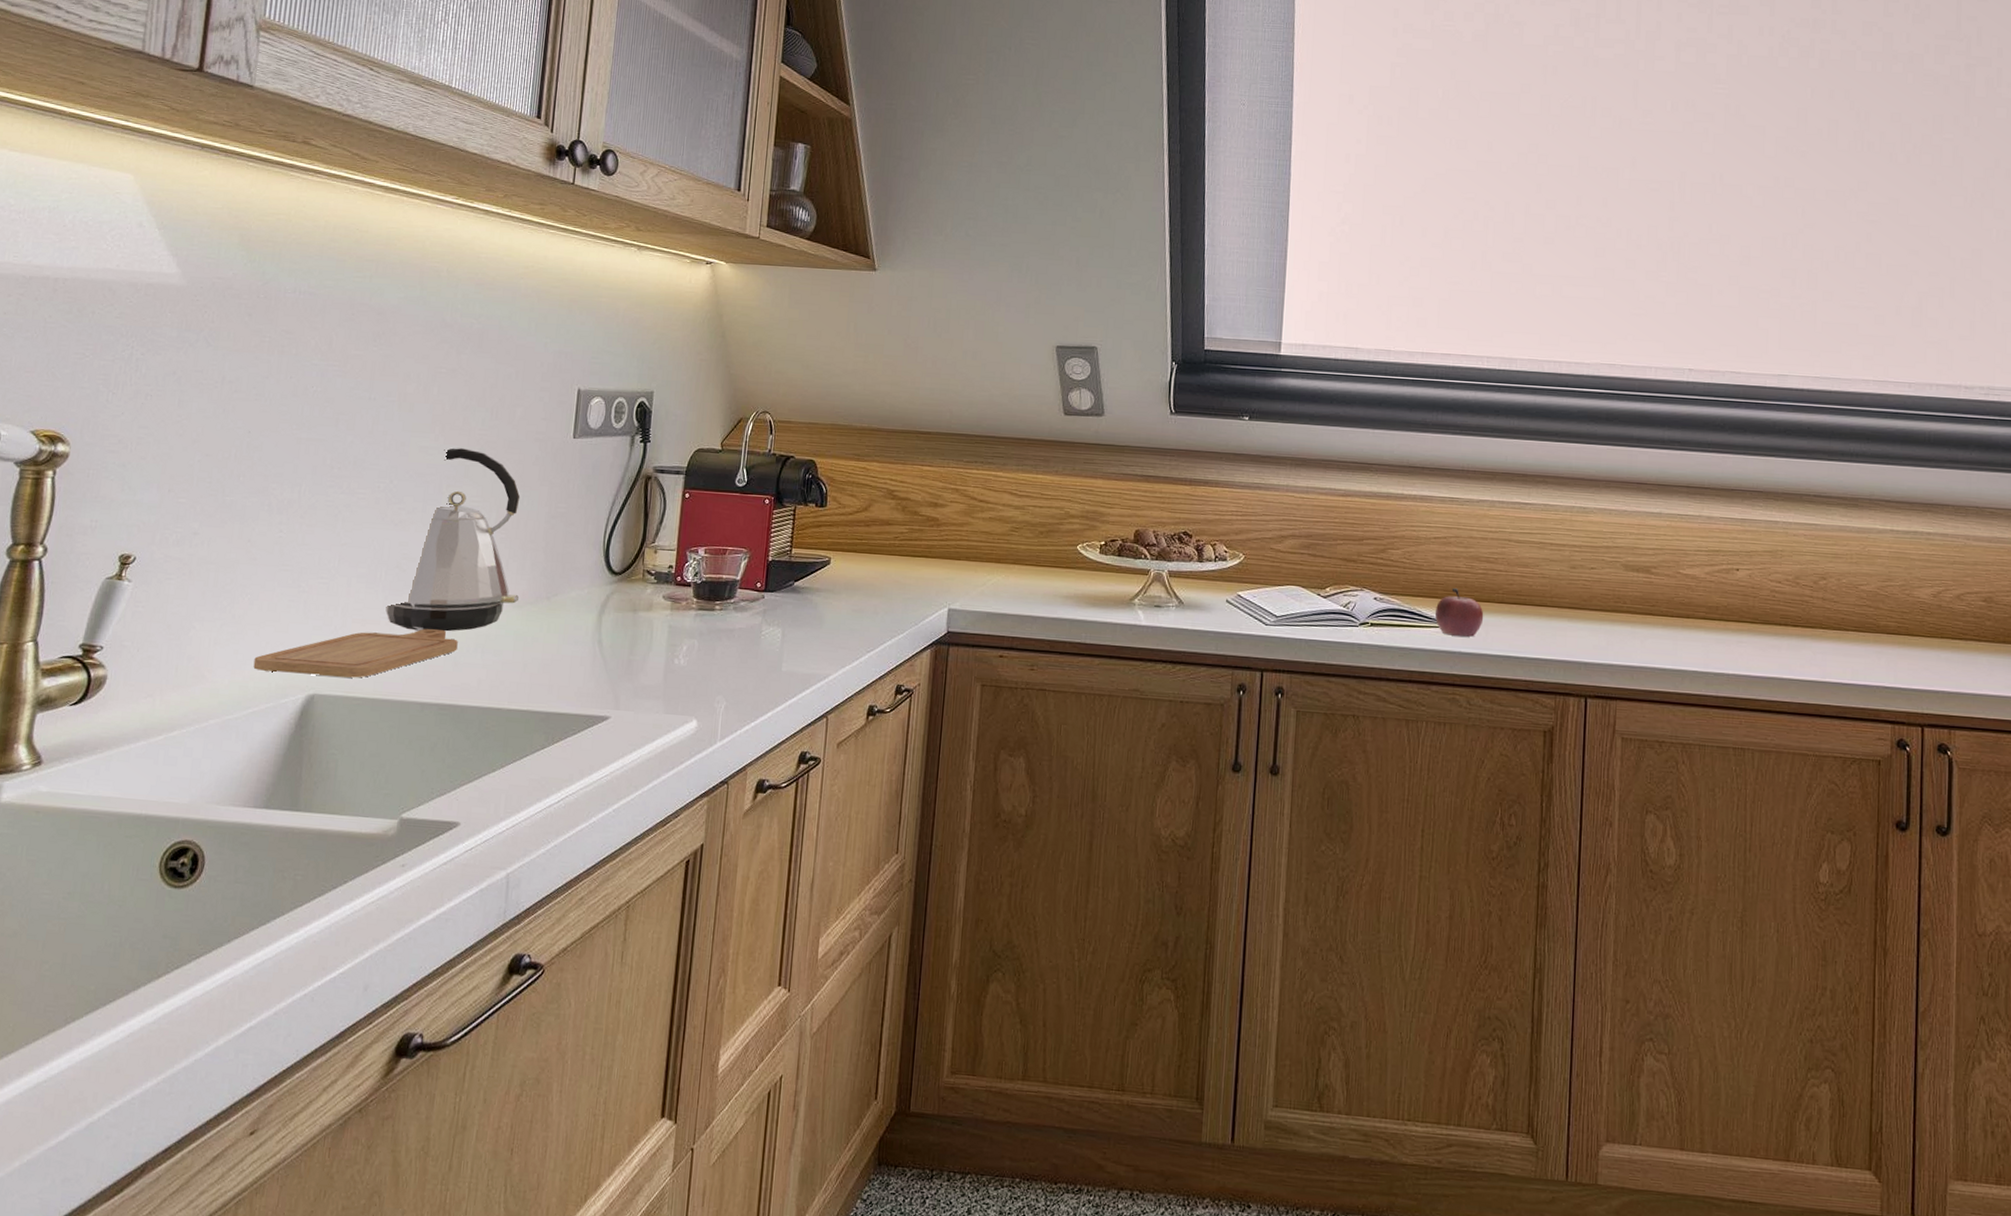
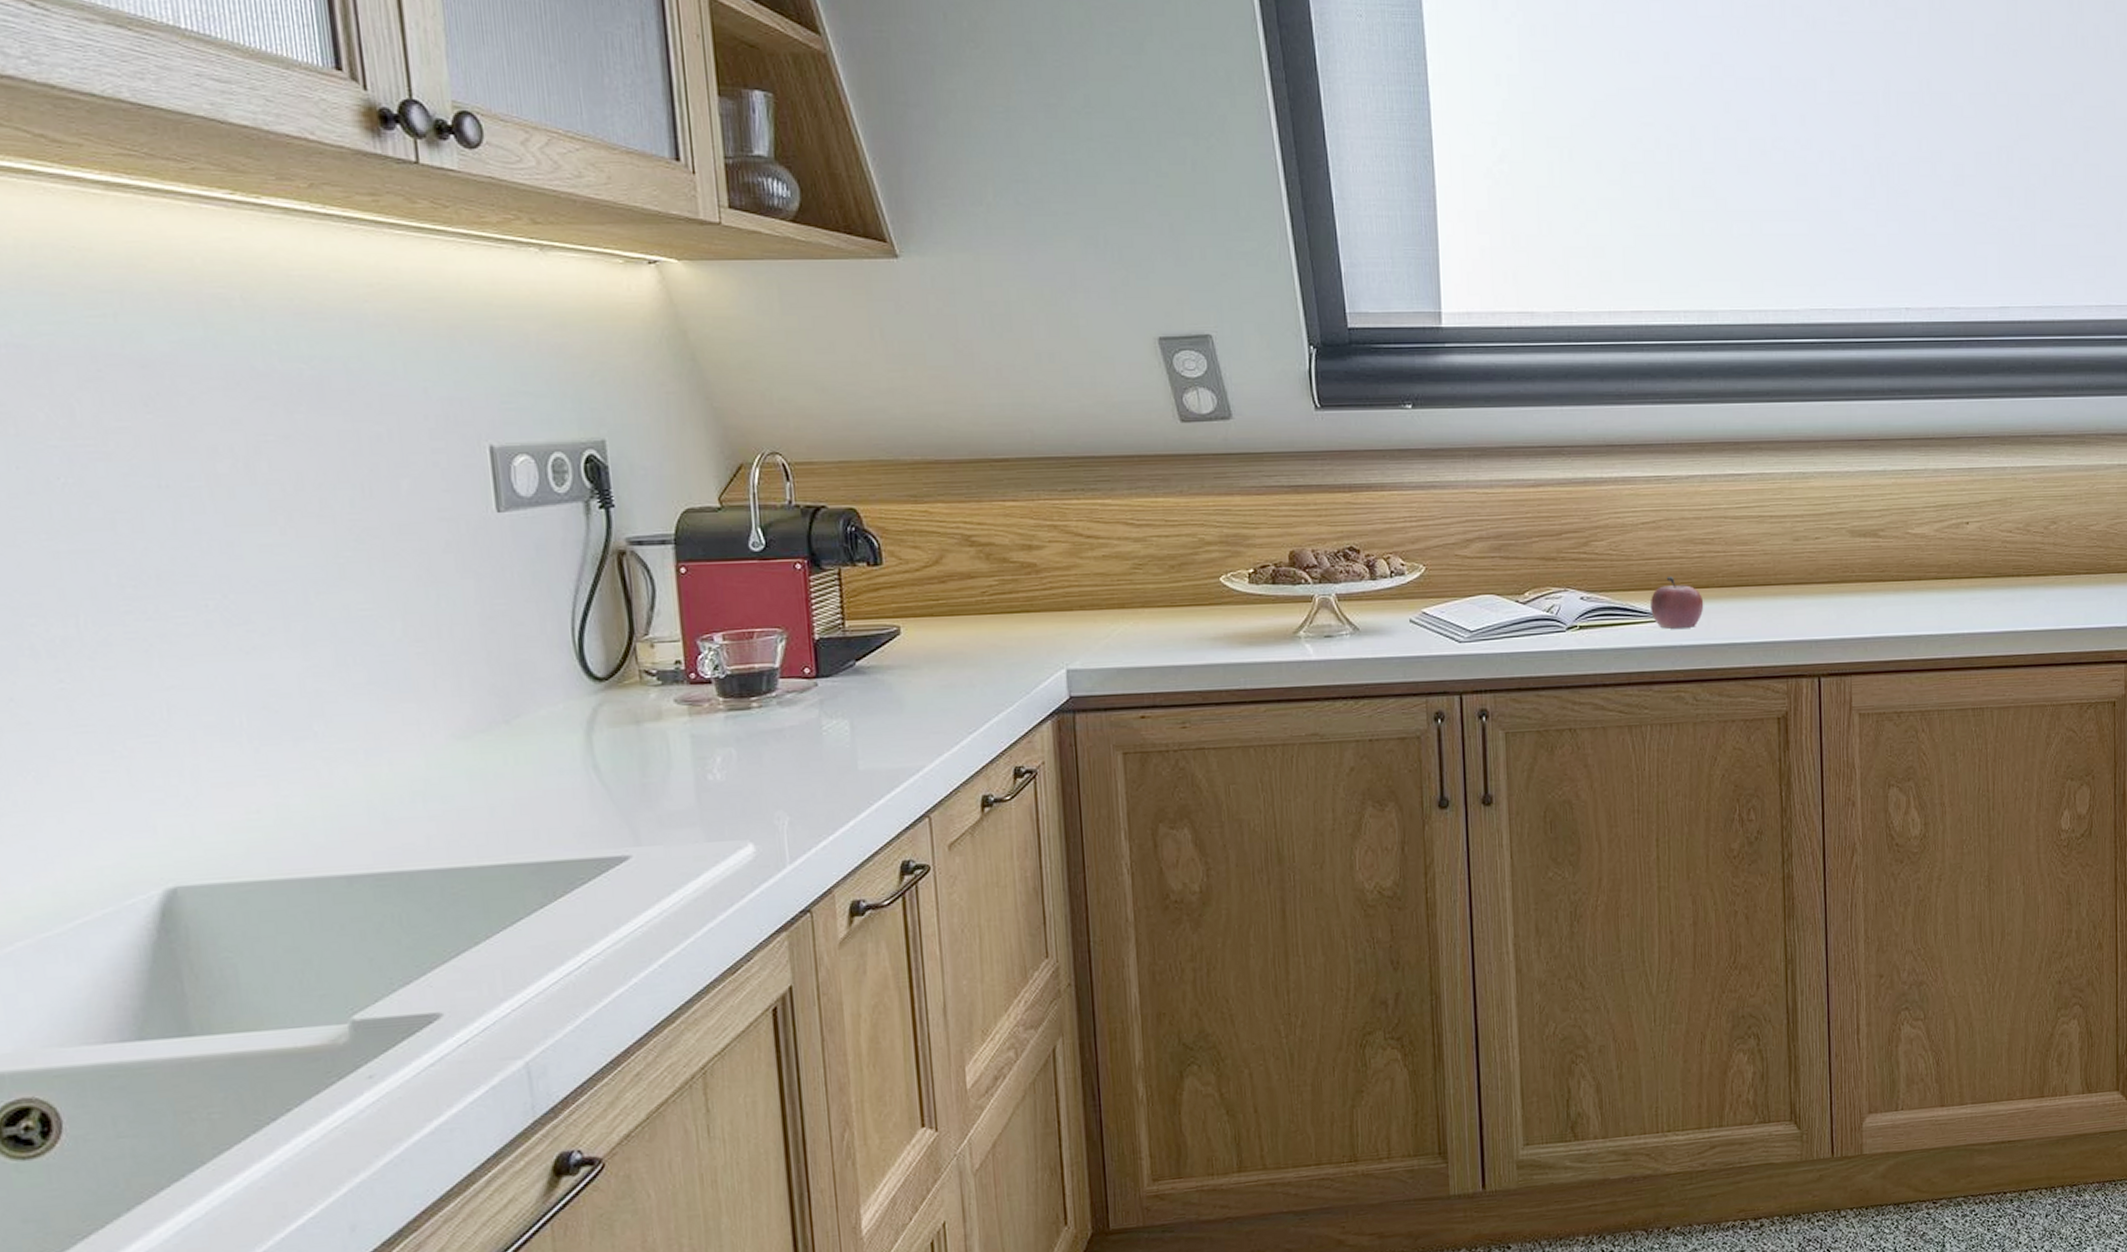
chopping board: present [253,629,458,678] -> none [65,781,385,869]
kettle: present [385,448,521,632] -> none [260,541,462,787]

